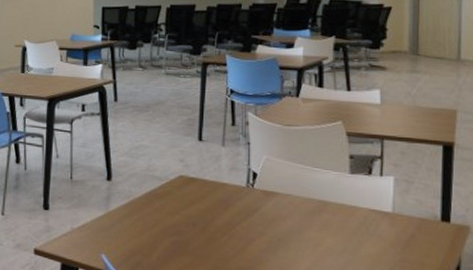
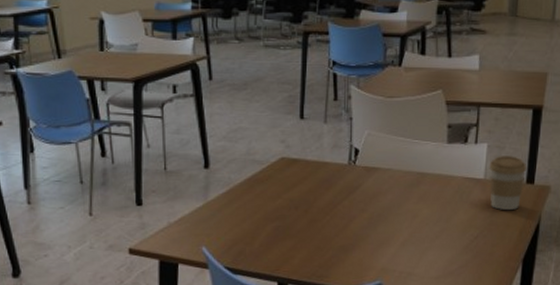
coffee cup: none [397,189,441,248] -> present [489,154,527,210]

